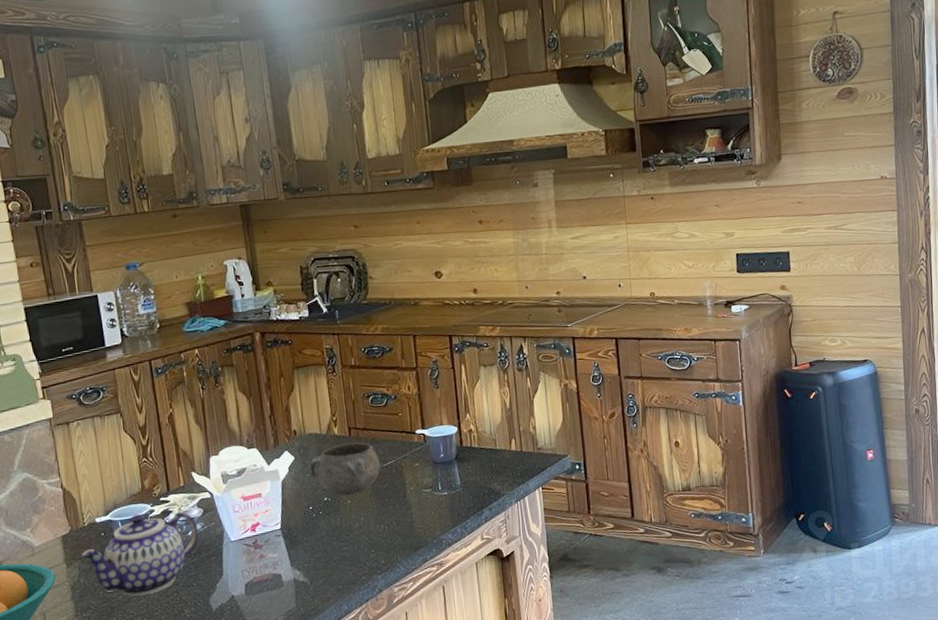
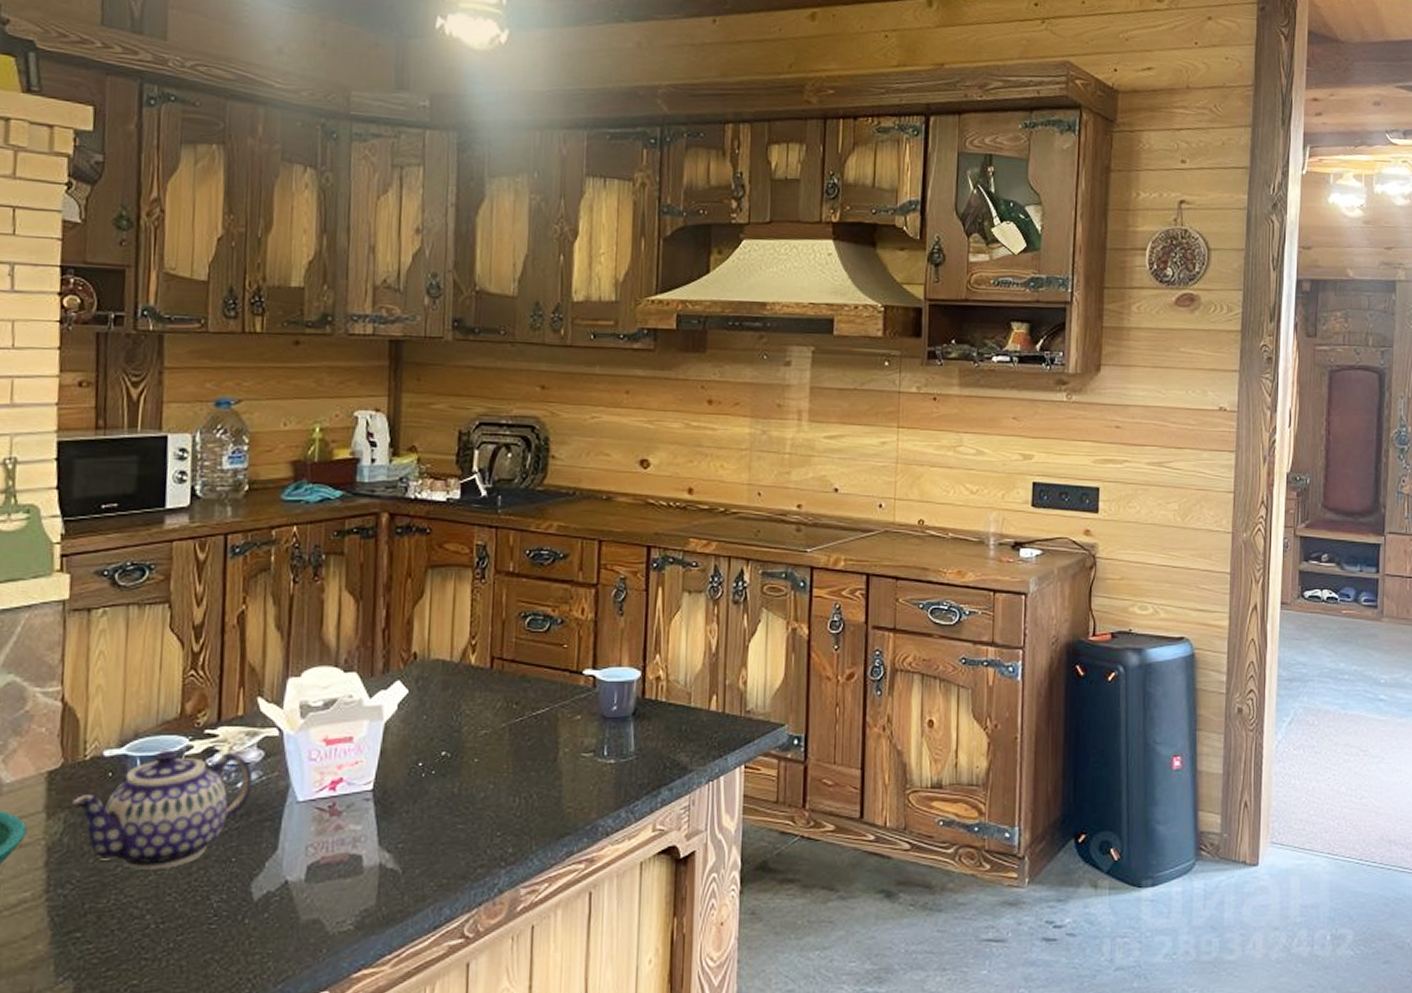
decorative bowl: present [309,442,381,496] -> none [427,678,528,752]

